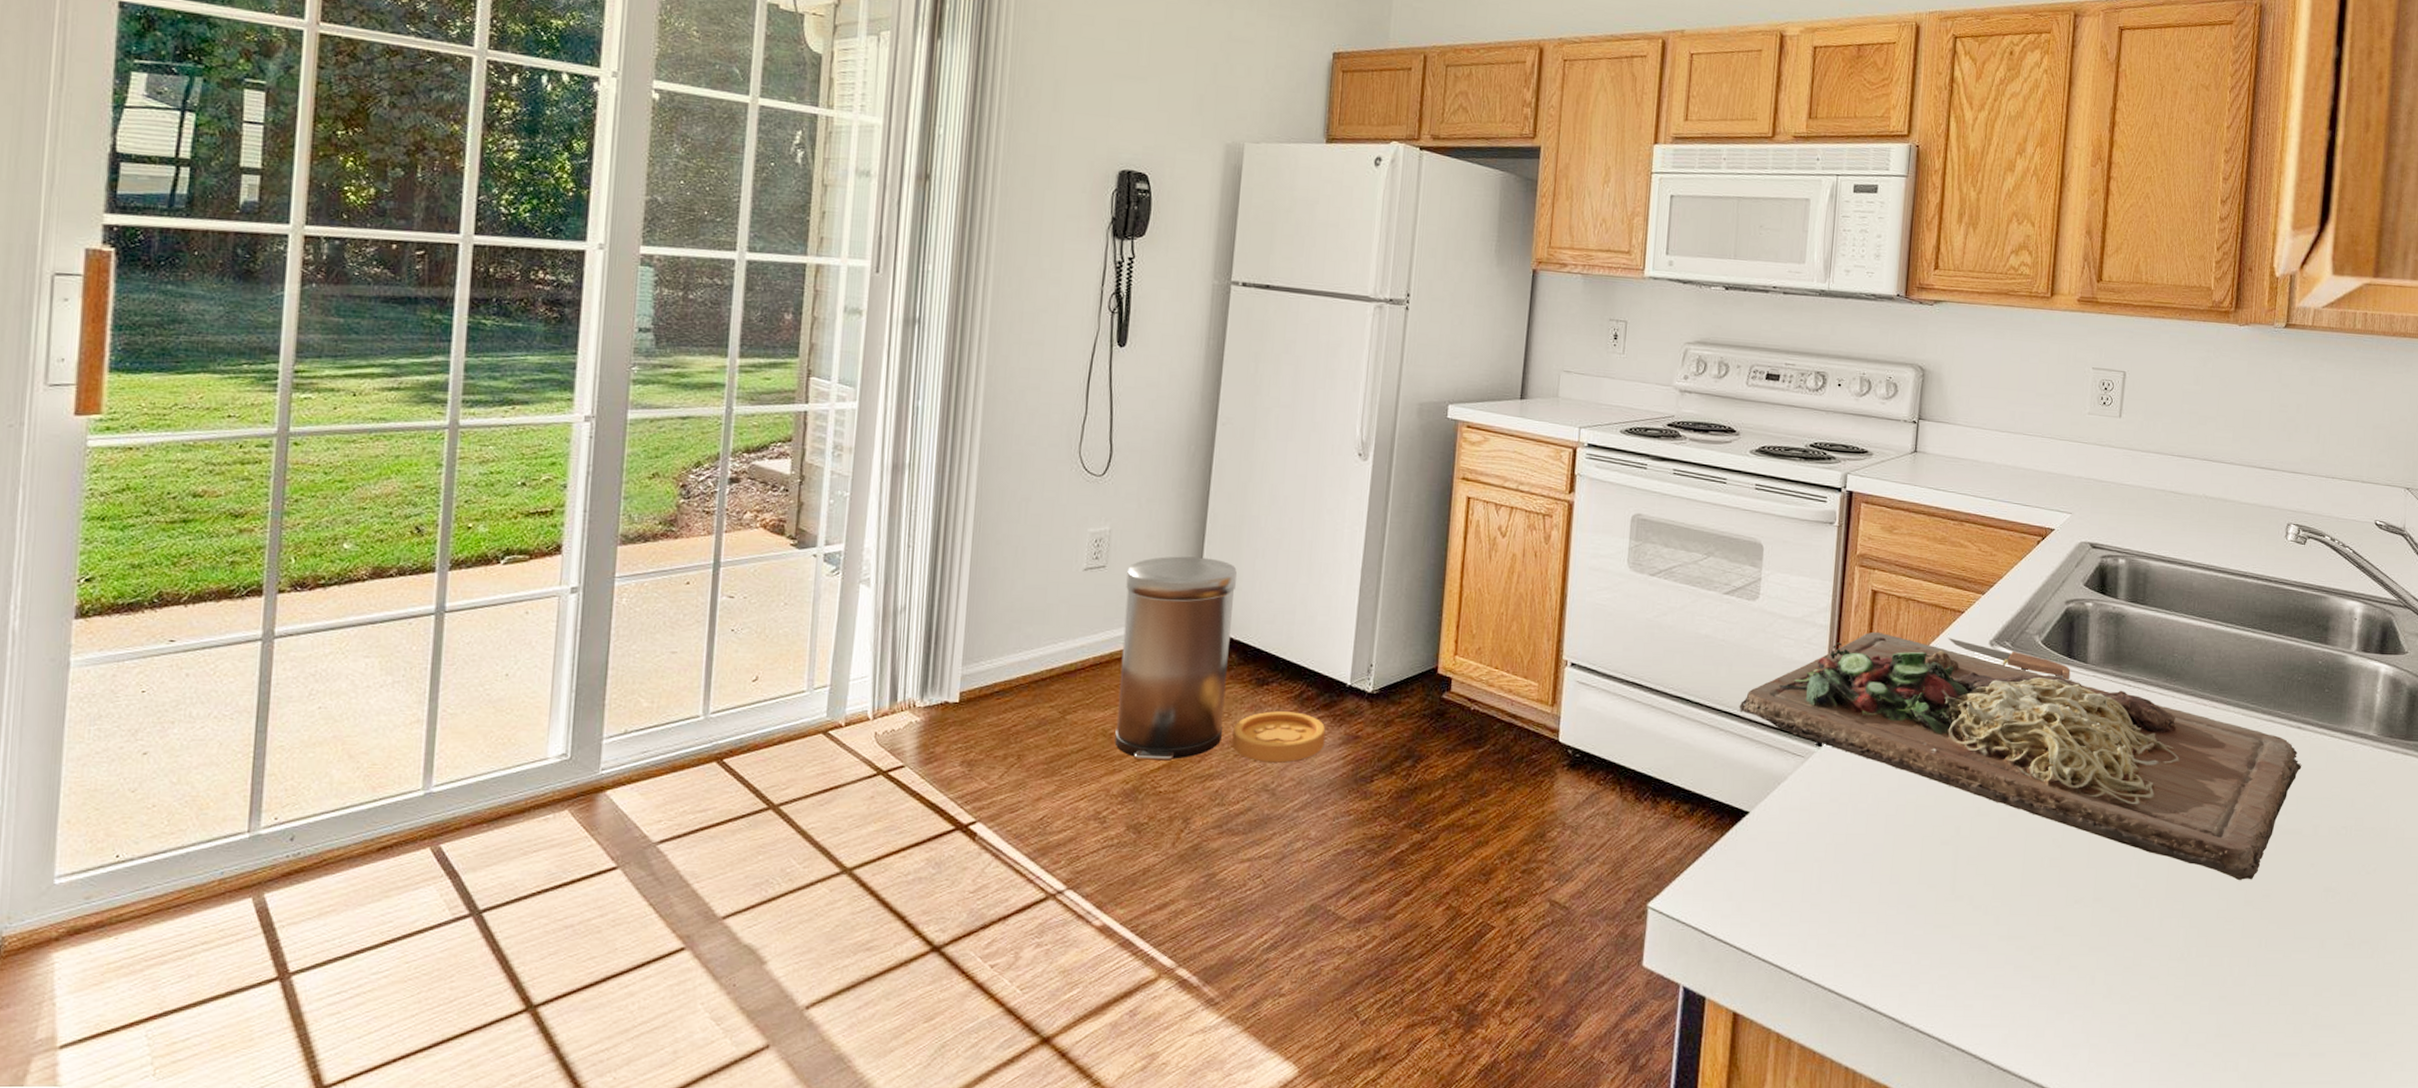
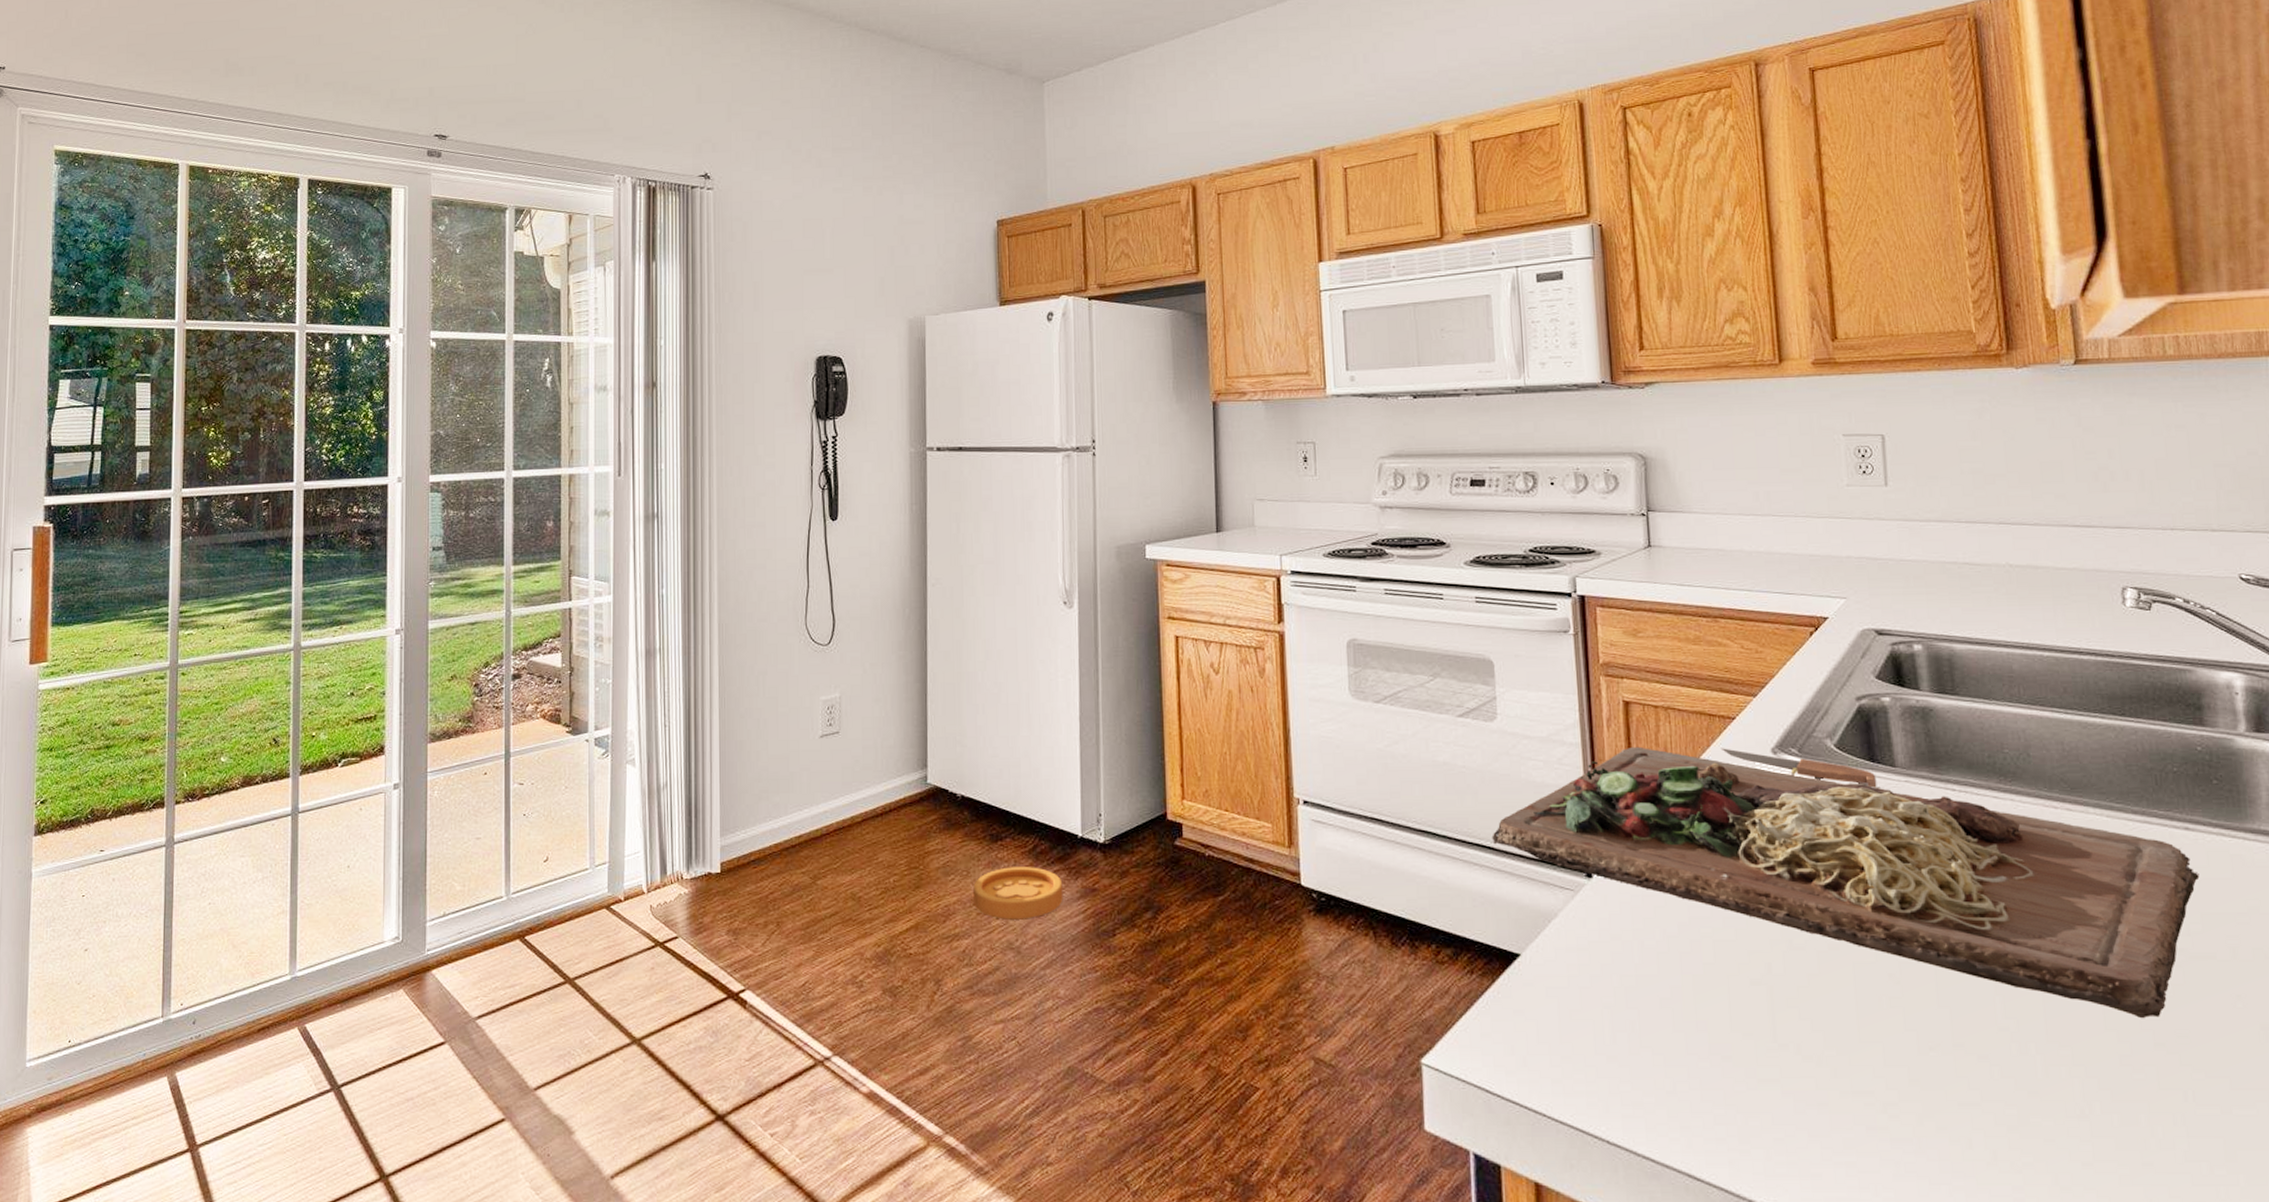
pedal bin: present [1114,556,1238,762] -> none [859,717,963,923]

